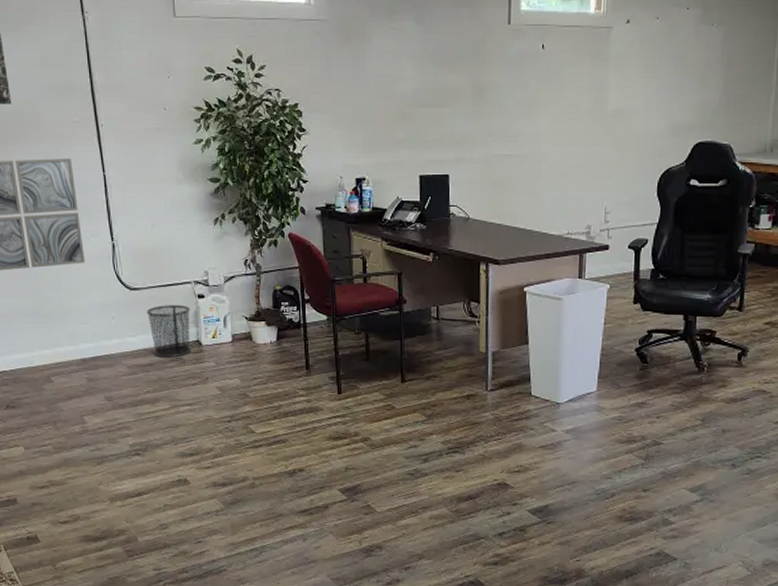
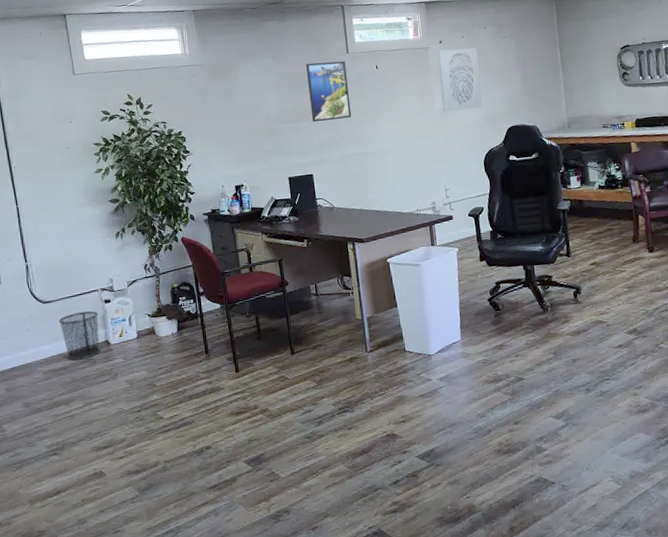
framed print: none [455,32,505,110] -> present [305,60,352,123]
wall art: none [617,32,674,114] -> present [437,47,483,112]

